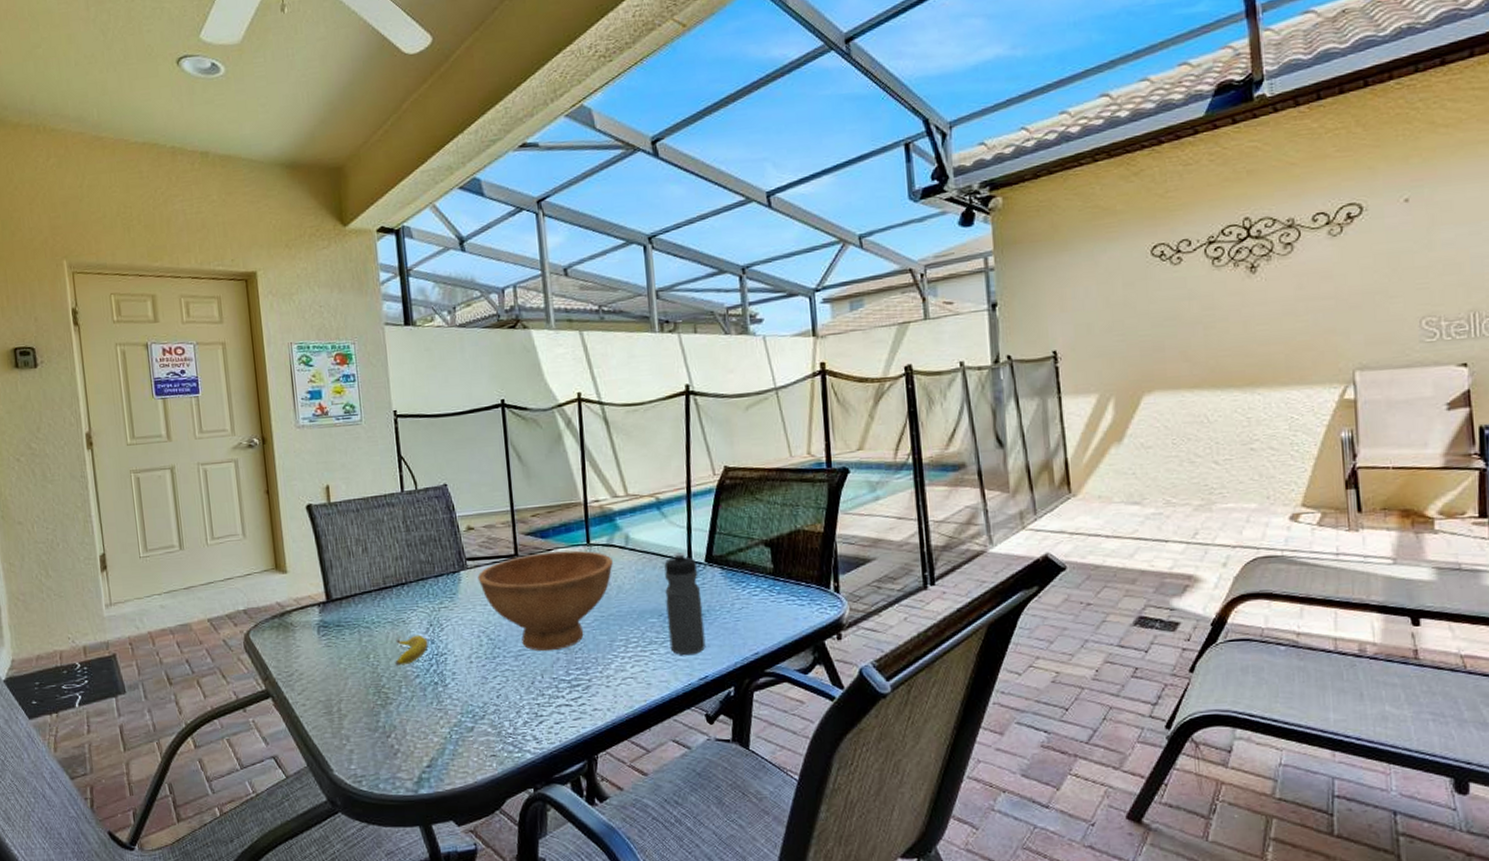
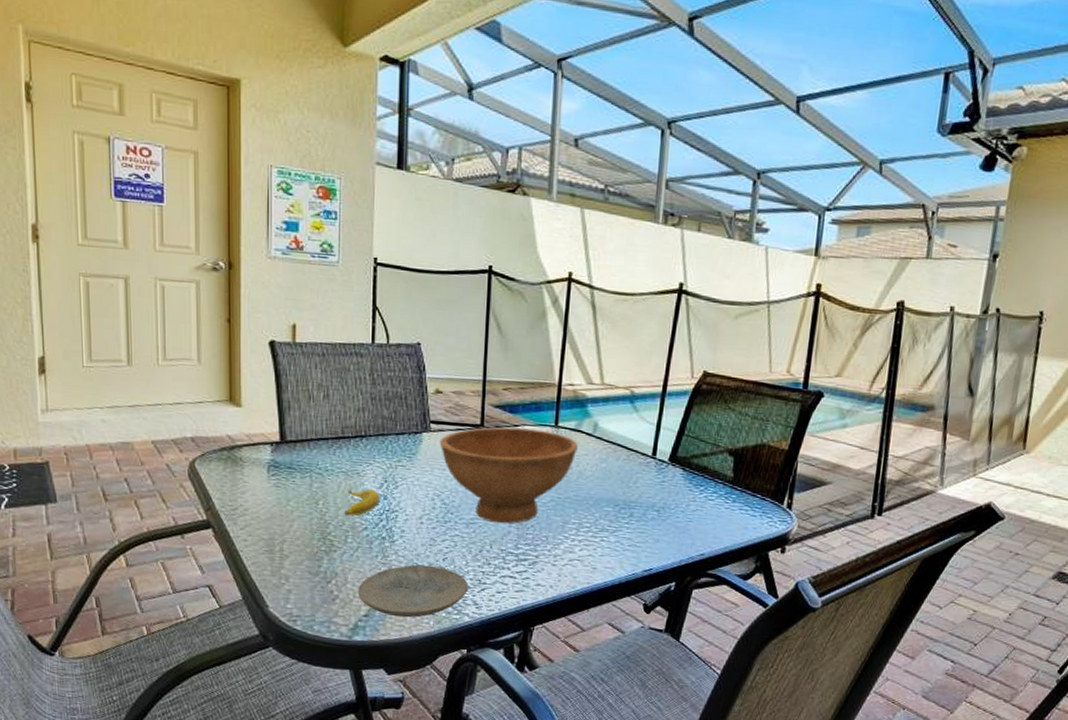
plate: none [417,704,526,764] -> present [358,564,468,618]
water bottle: present [664,552,706,656] -> none [620,448,660,548]

